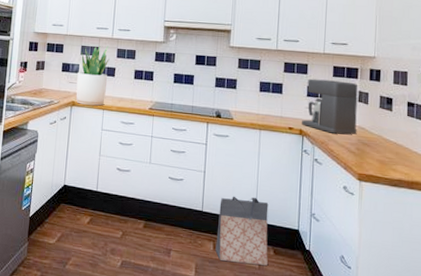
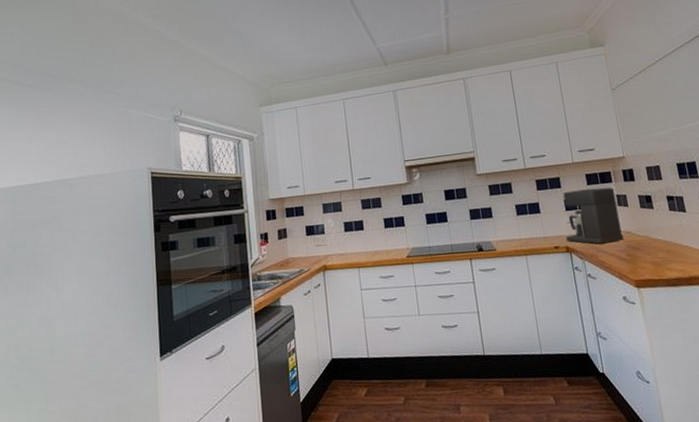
planter: present [76,46,110,106] -> none [322,198,359,267]
bag: present [215,196,269,266] -> none [500,328,564,406]

